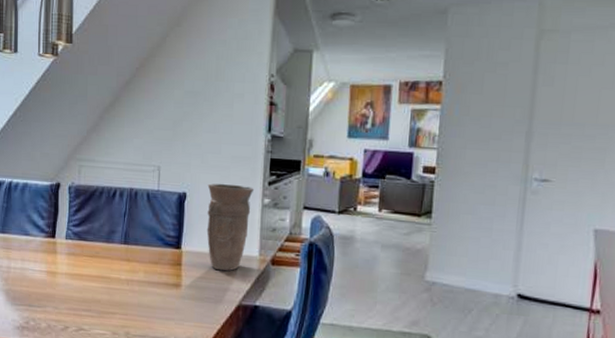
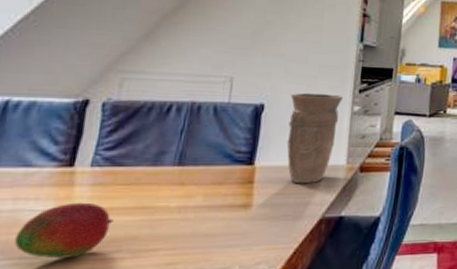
fruit: none [25,267,84,311] -> present [14,202,114,259]

